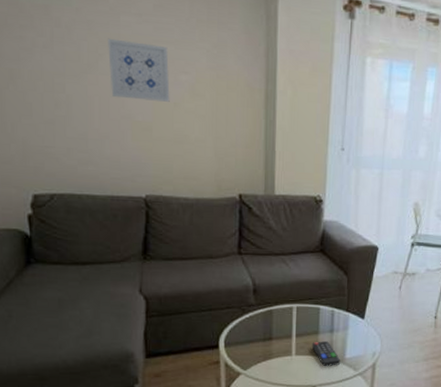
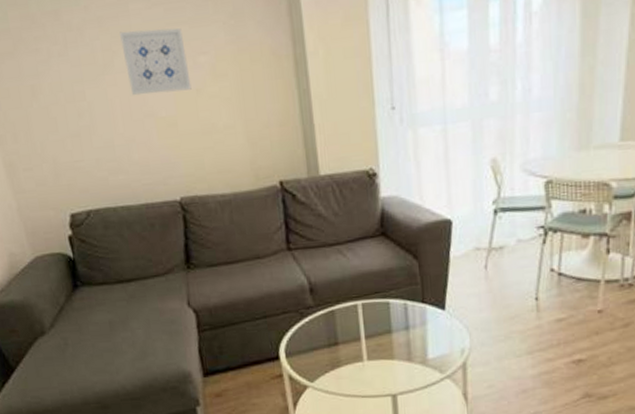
remote control: present [311,341,341,367] -> none [385,341,423,372]

